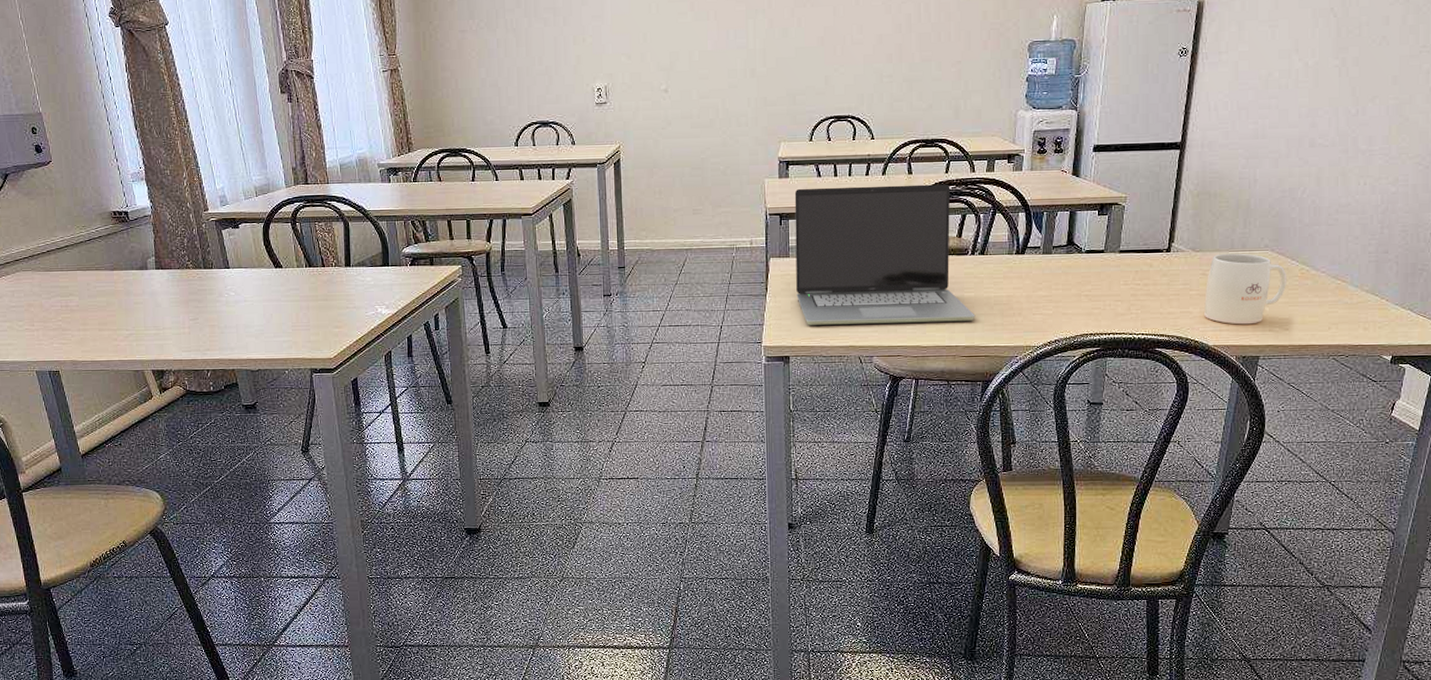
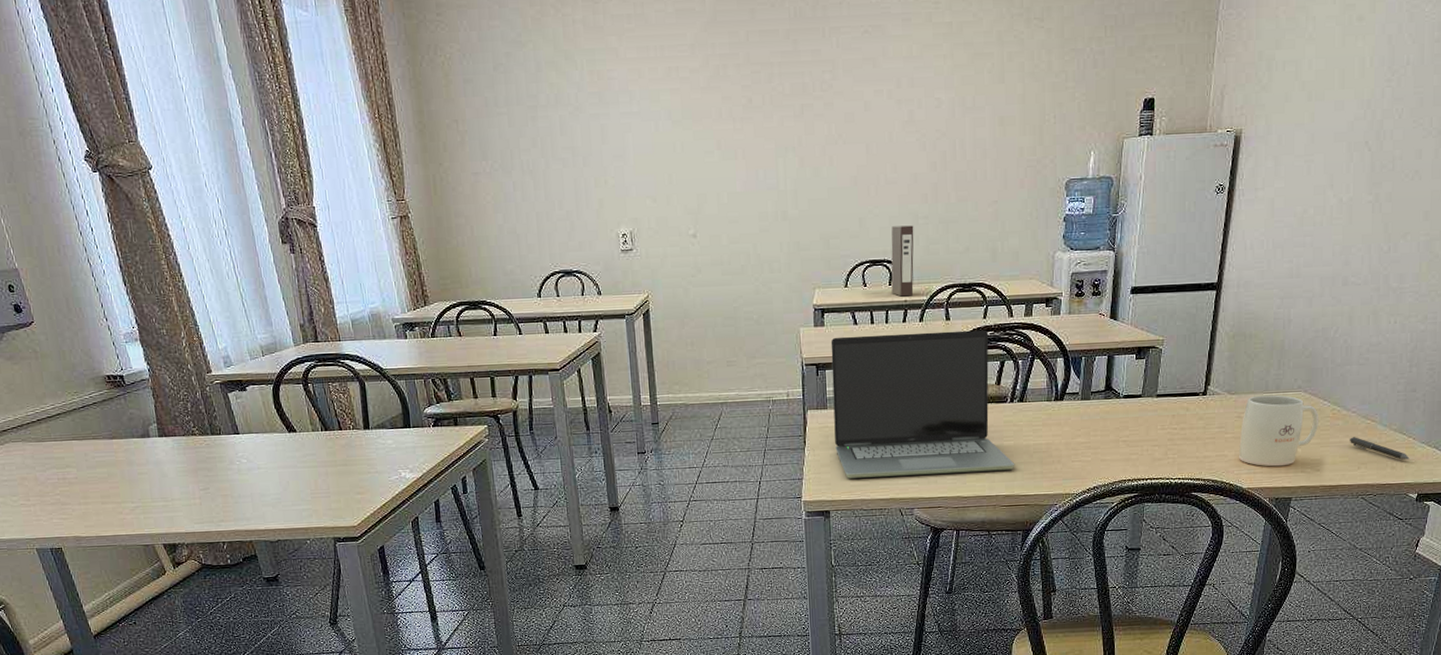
binder: none [855,83,878,151] -> present [891,225,914,297]
pen: none [1320,297,1383,321] -> present [1350,437,1410,460]

